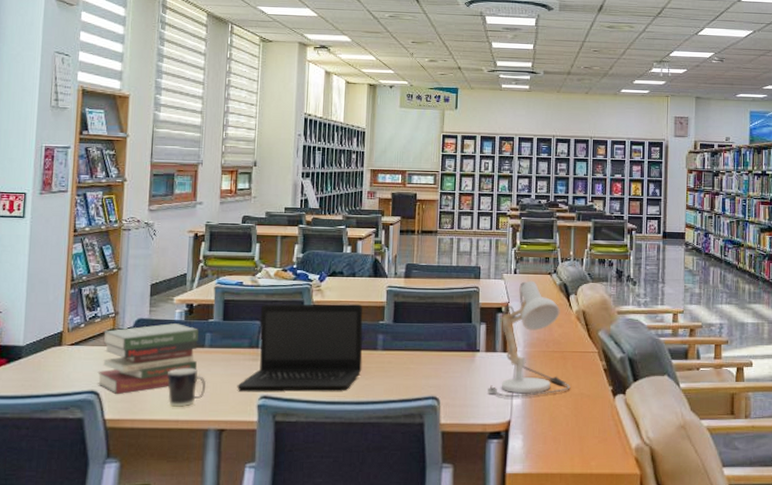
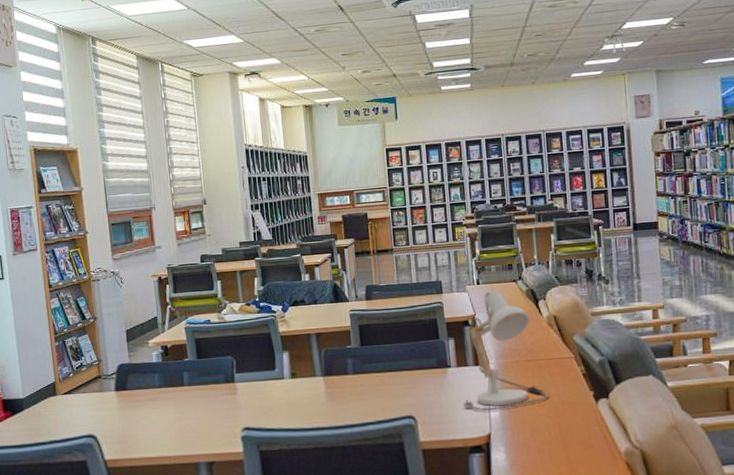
books: present [97,323,199,394] -> none [91,365,182,436]
mug: present [167,368,205,407] -> none [154,407,191,444]
laptop: present [237,304,363,391] -> none [219,331,336,425]

